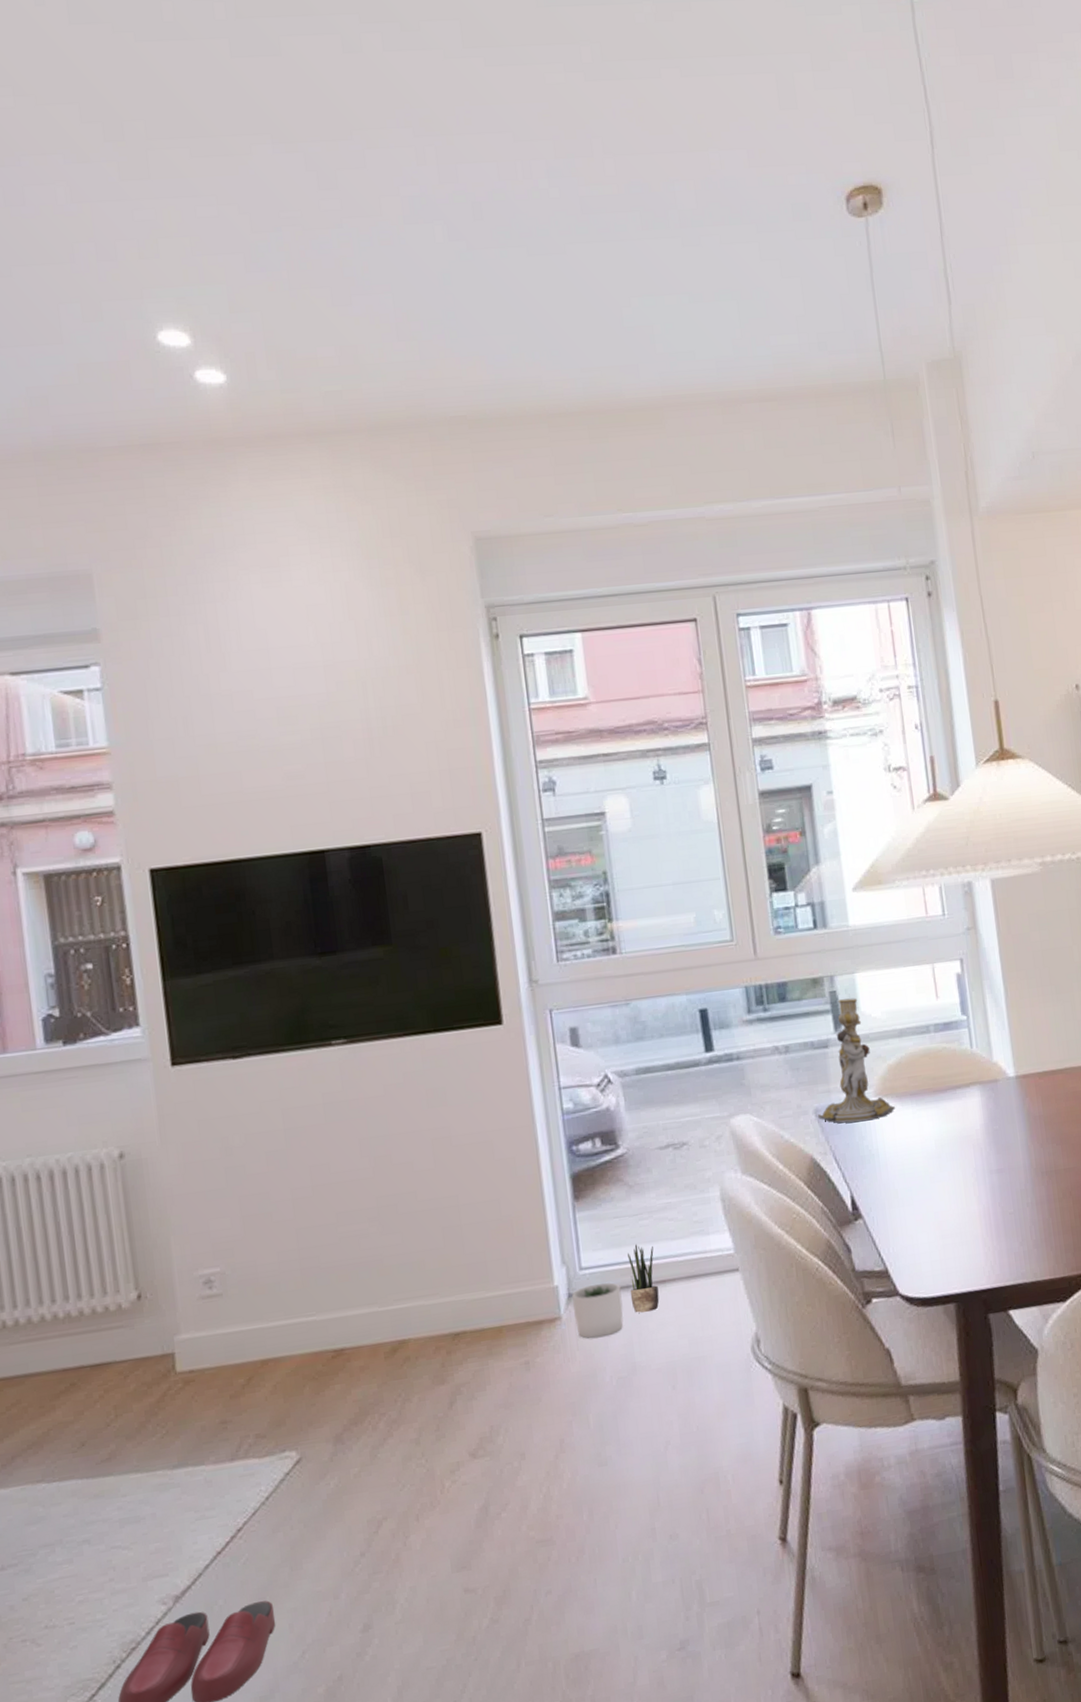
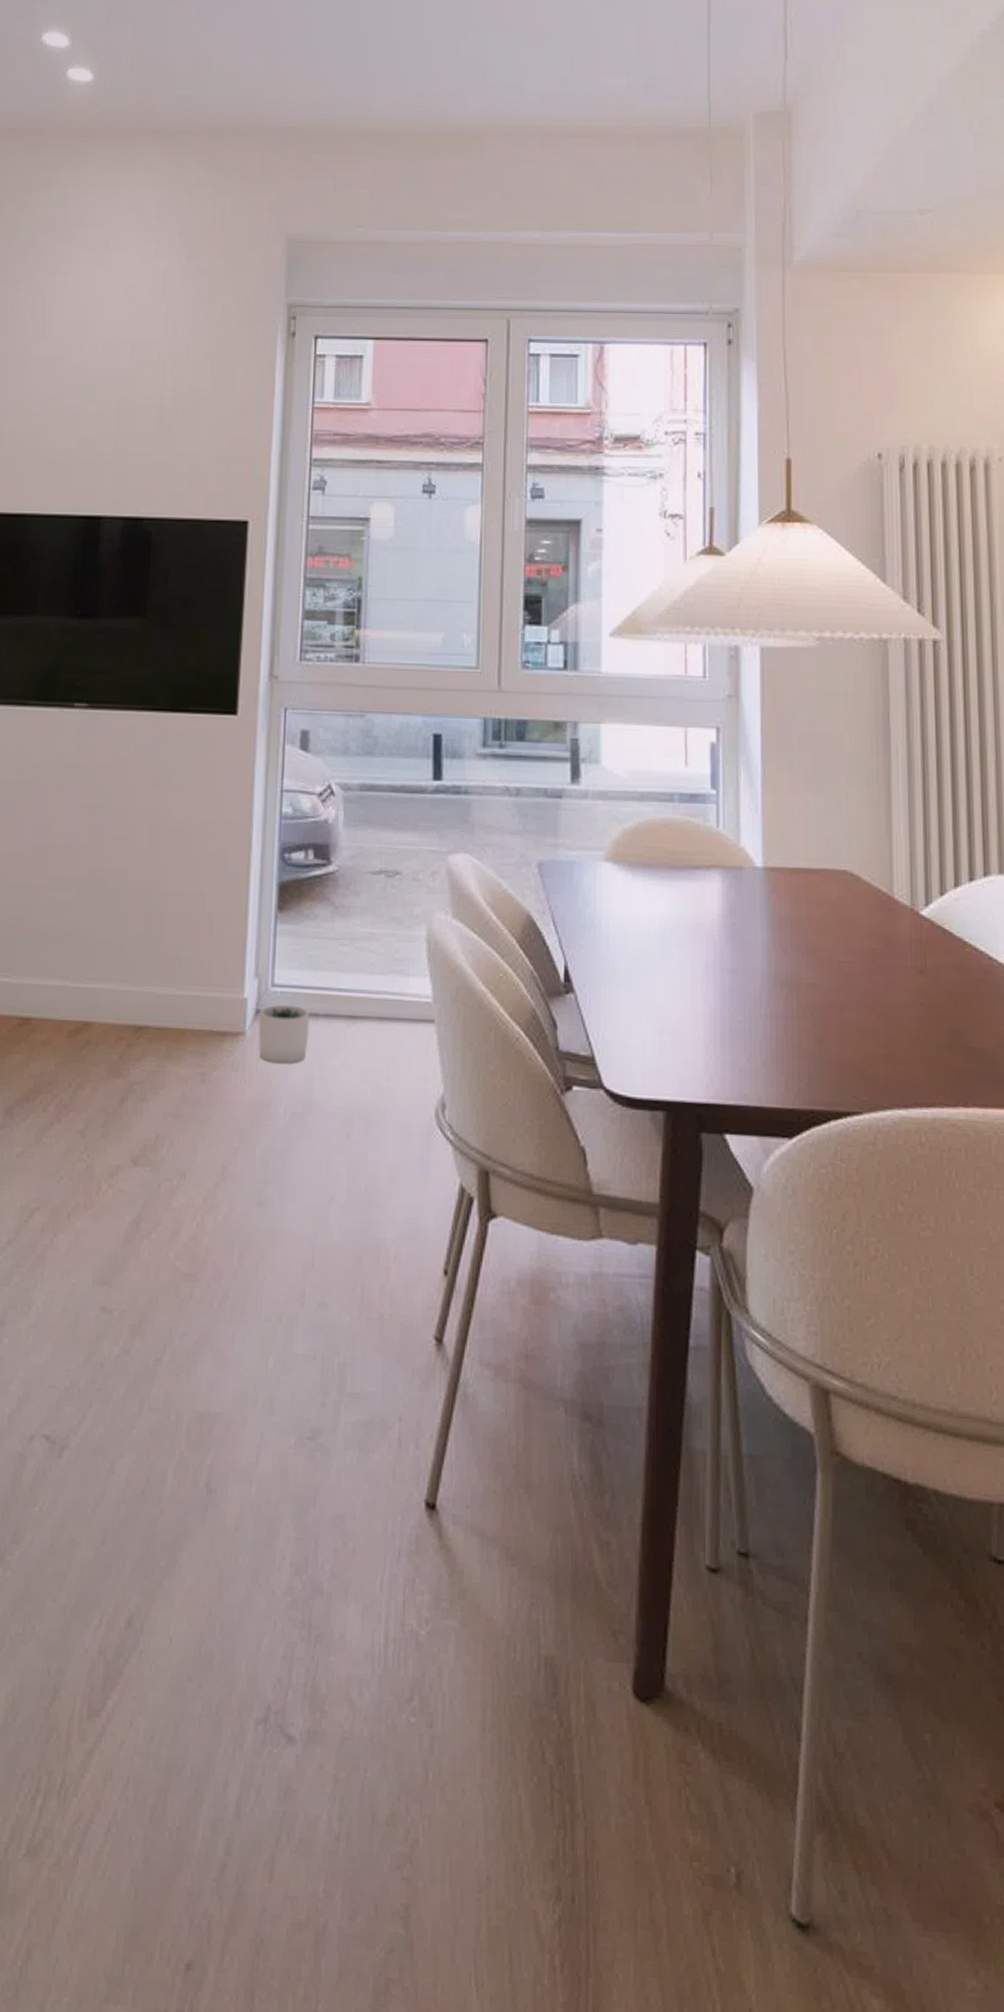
potted plant: present [628,1244,660,1313] -> none [318,970,349,1047]
candlestick: present [817,998,896,1124] -> none [540,749,626,886]

